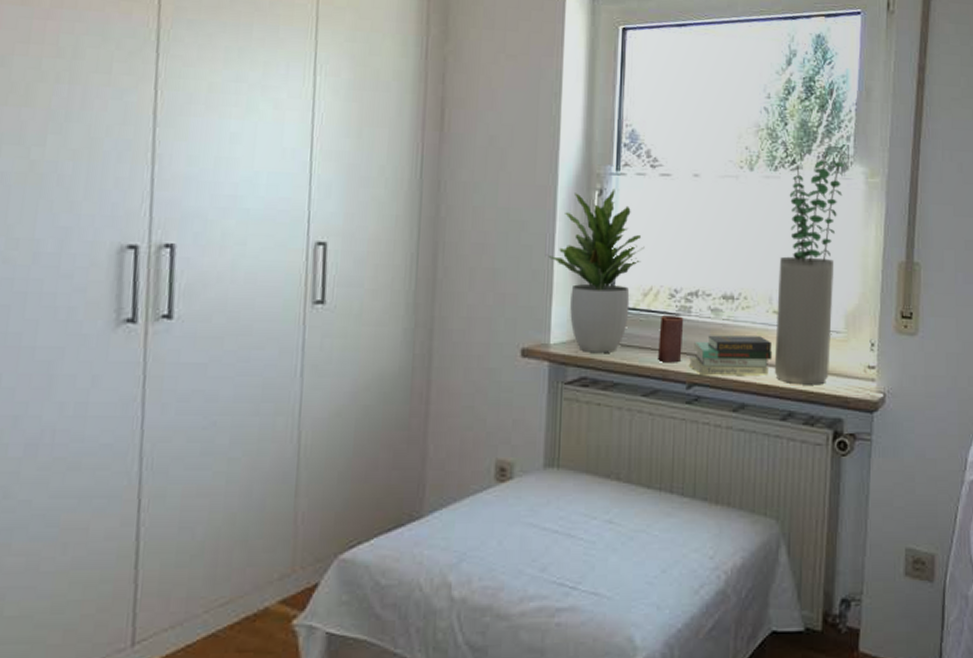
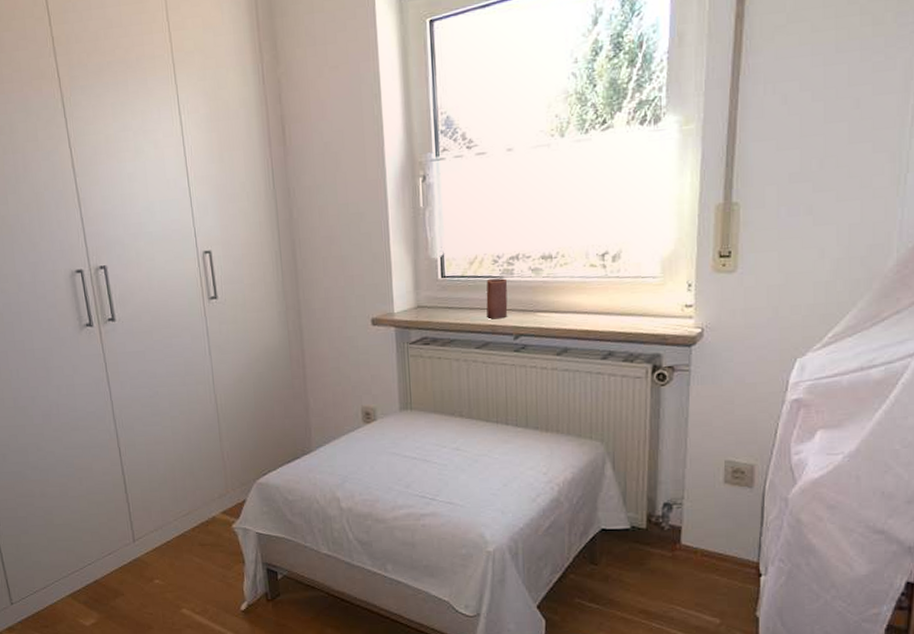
potted plant: present [548,189,645,353] -> none [384,173,467,317]
books: present [689,335,773,376] -> none [515,288,591,328]
vase: present [774,150,845,385] -> none [593,102,658,328]

